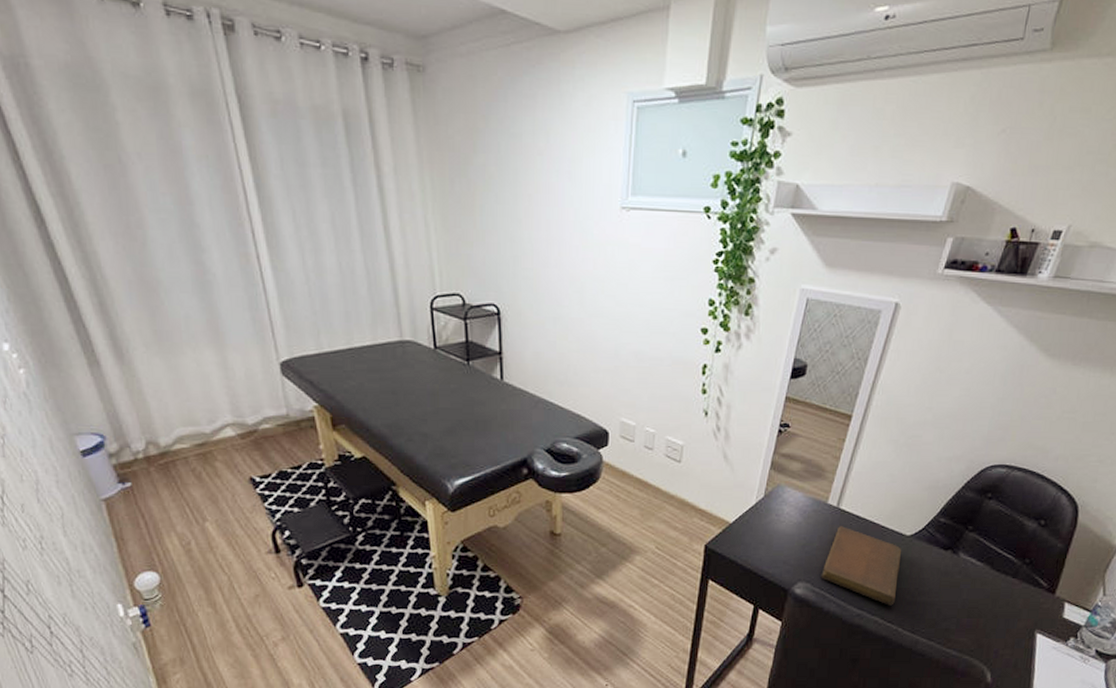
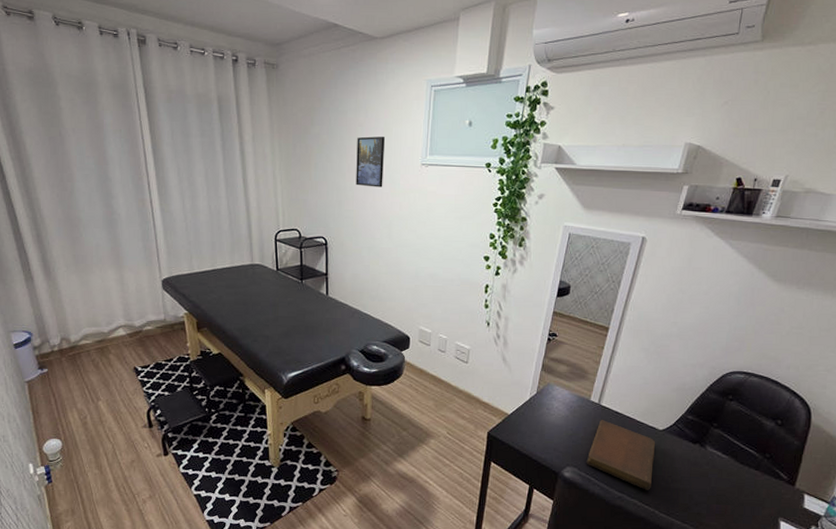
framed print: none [535,169,574,239] -> present [356,136,386,188]

